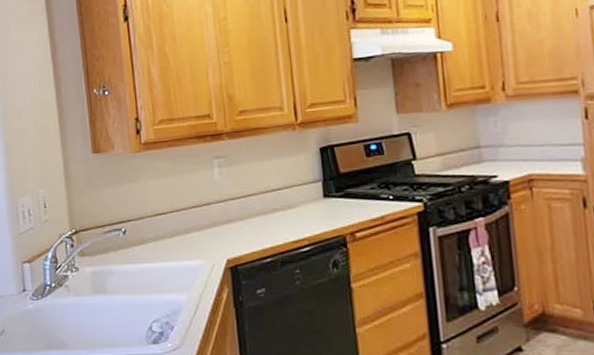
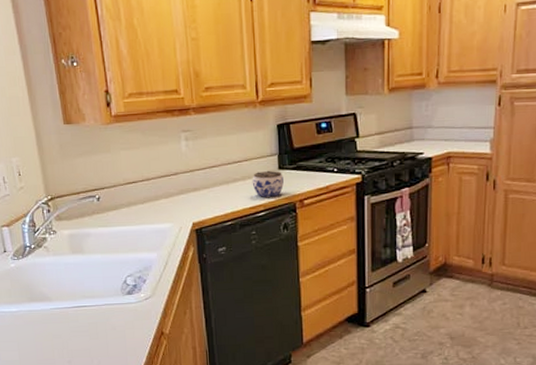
jar: none [293,198,331,230] -> present [252,170,284,197]

